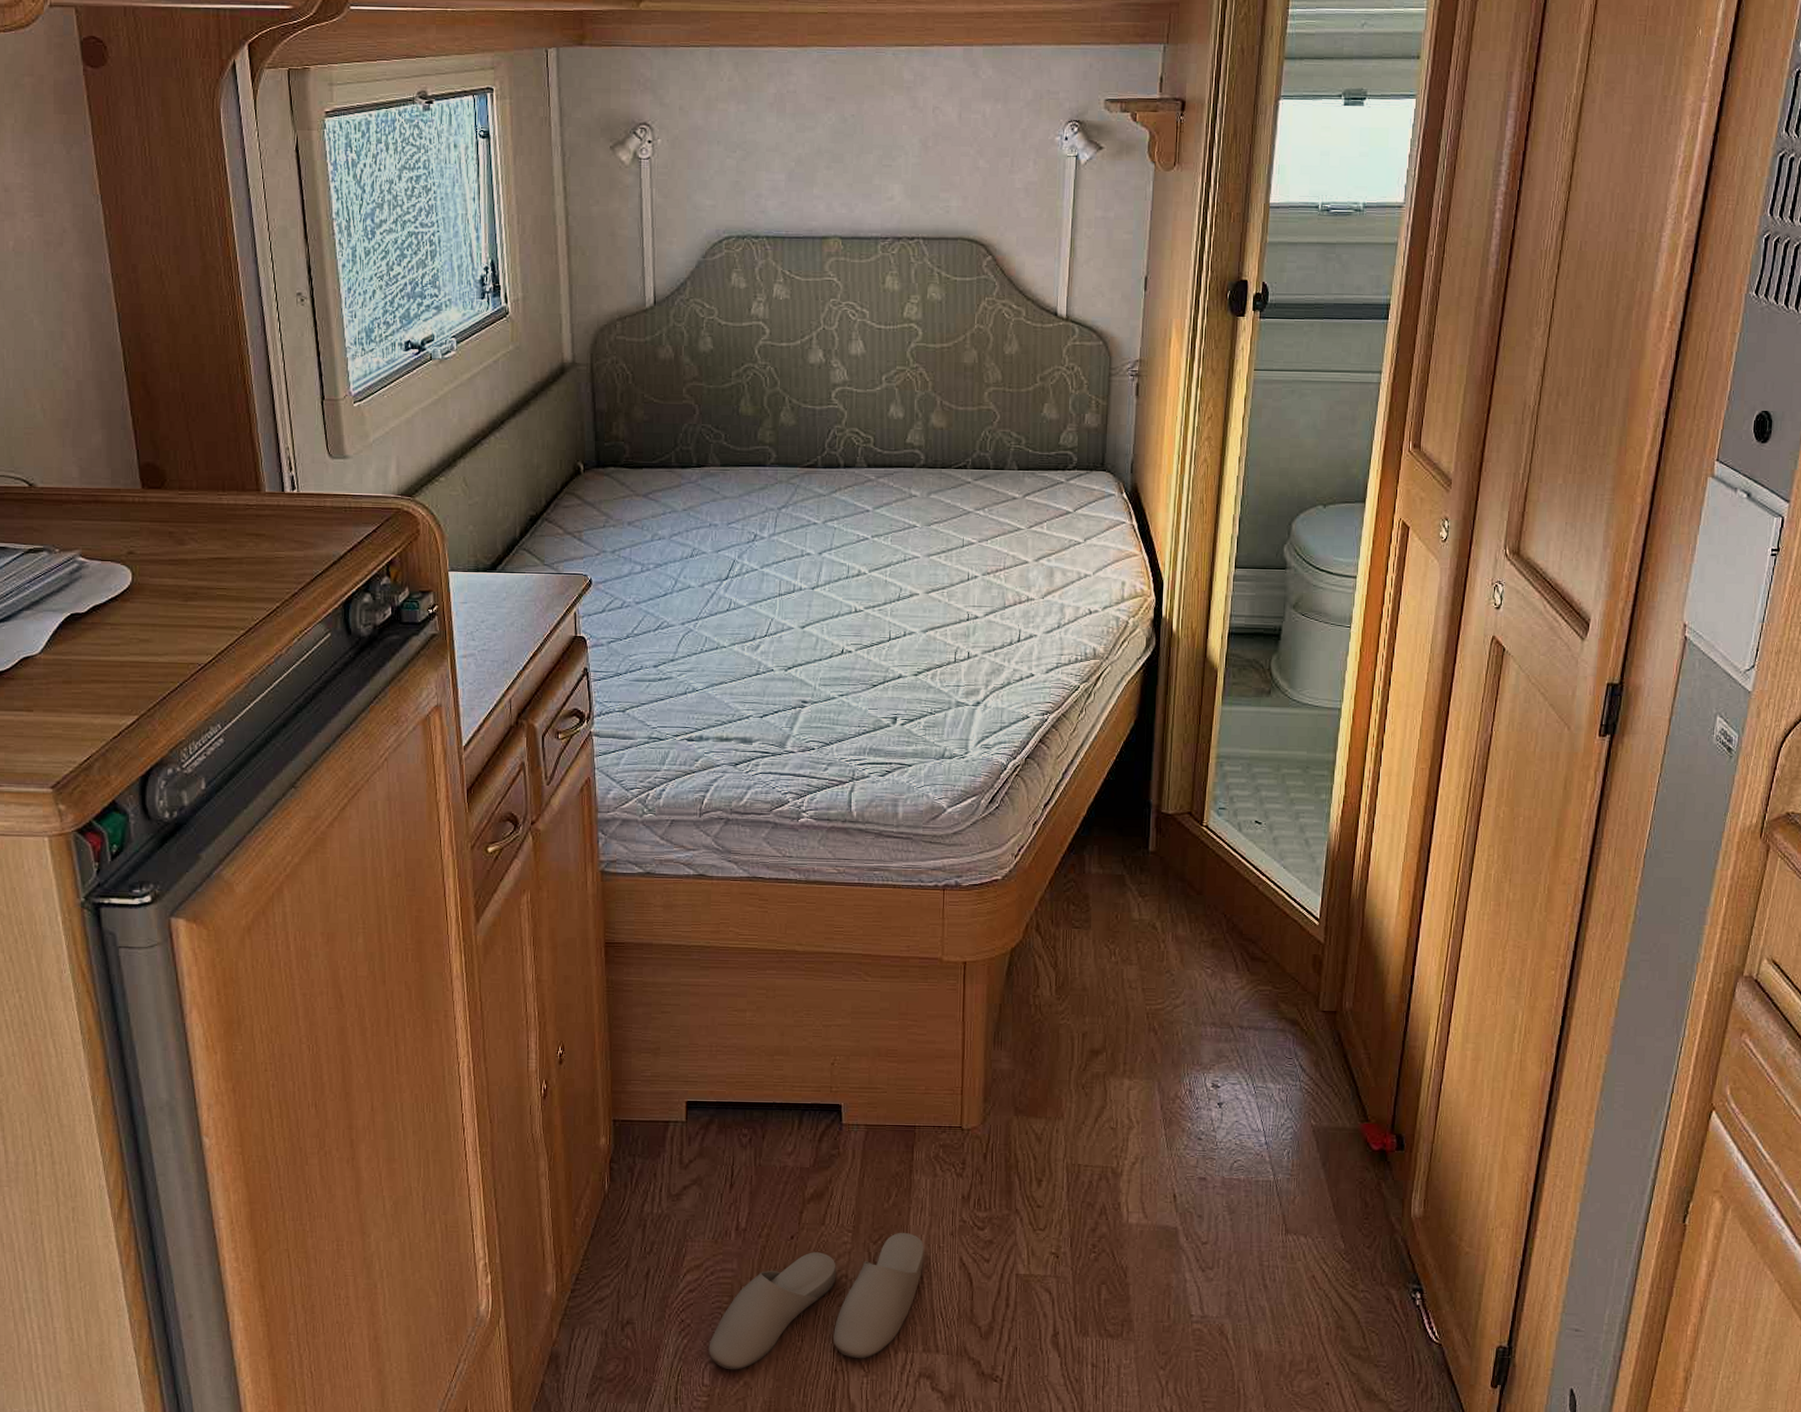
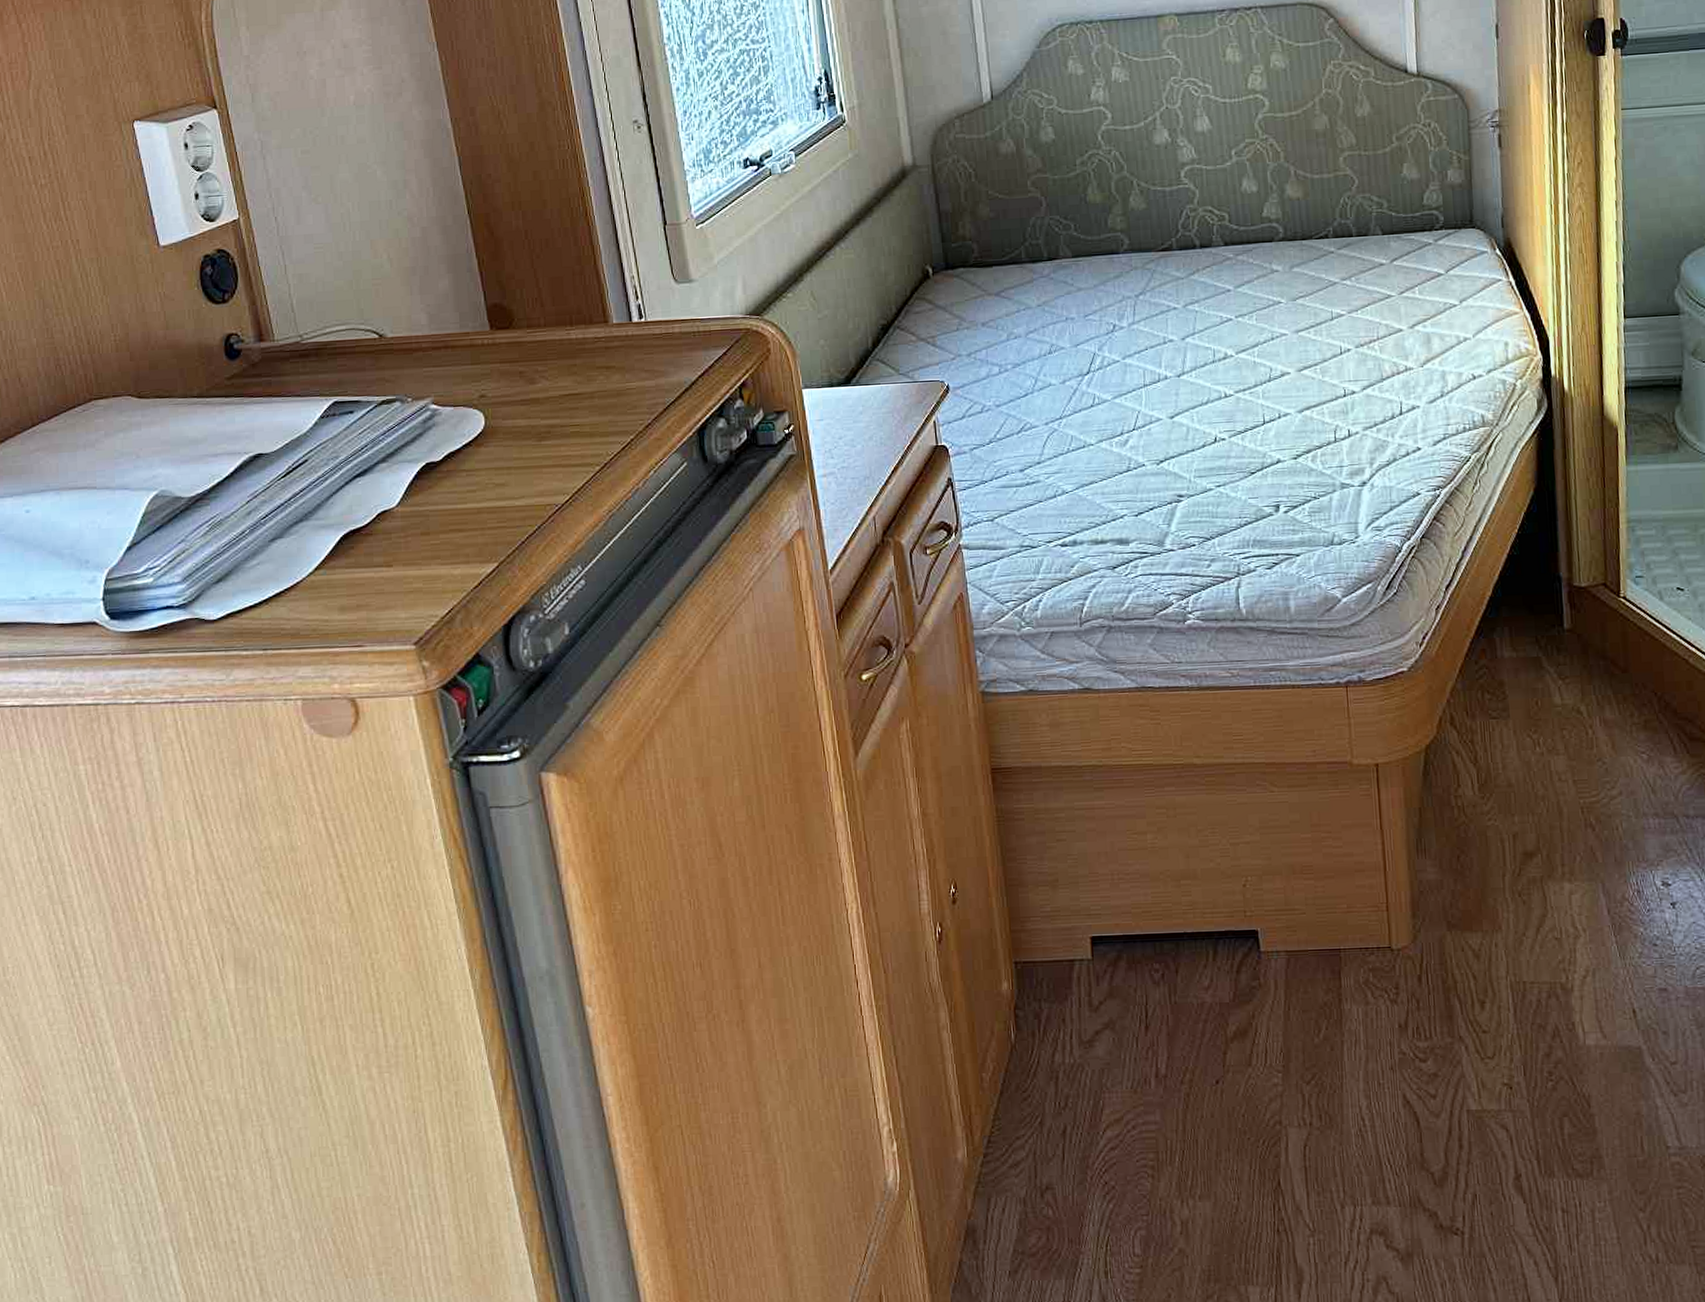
slippers: present [708,1232,925,1370] -> none [1137,1069,1365,1236]

